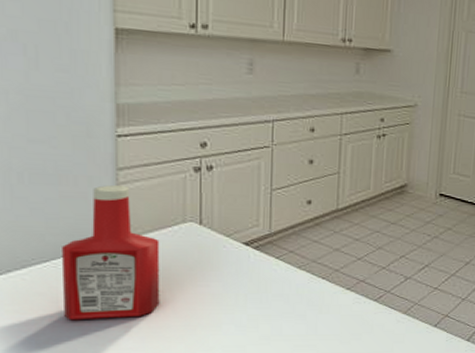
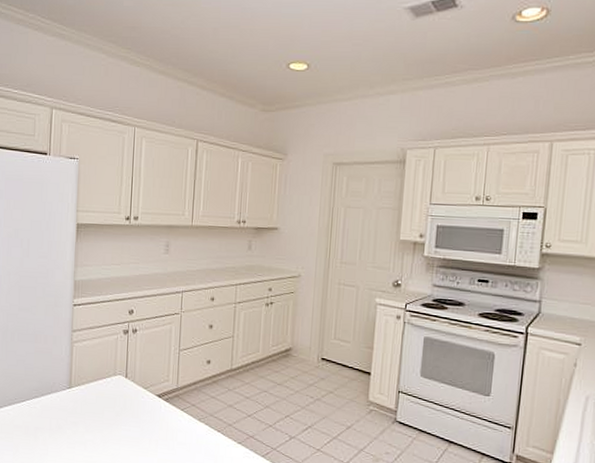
ketchup bottle: present [62,185,160,321] -> none [32,343,97,452]

